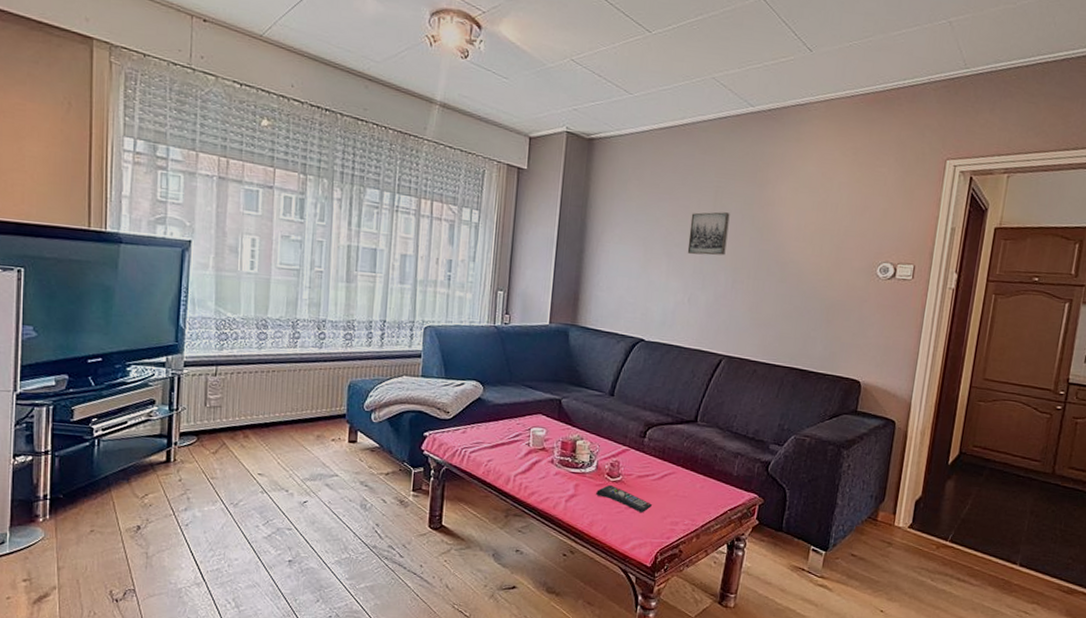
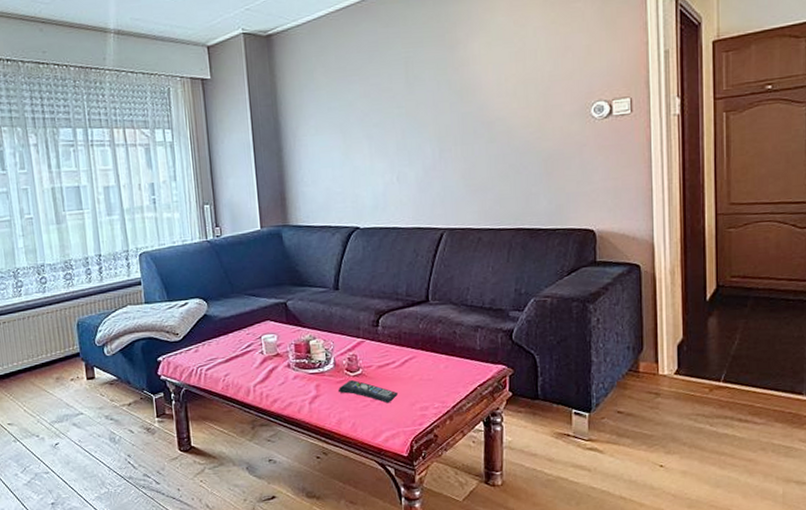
wall art: present [687,212,730,256] -> none [384,82,427,132]

